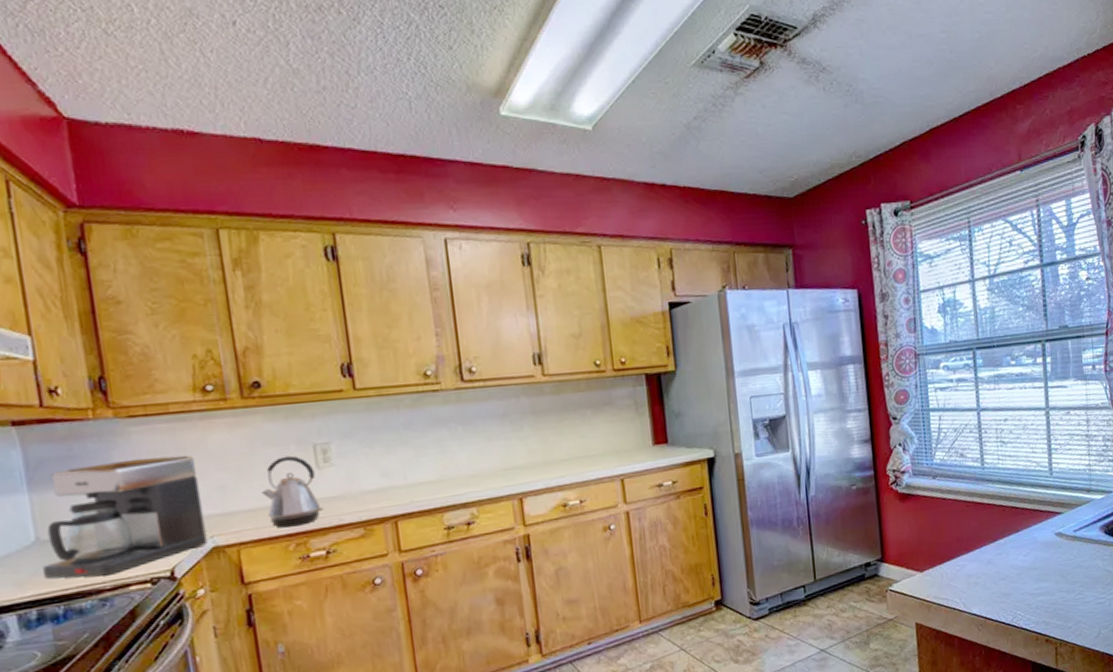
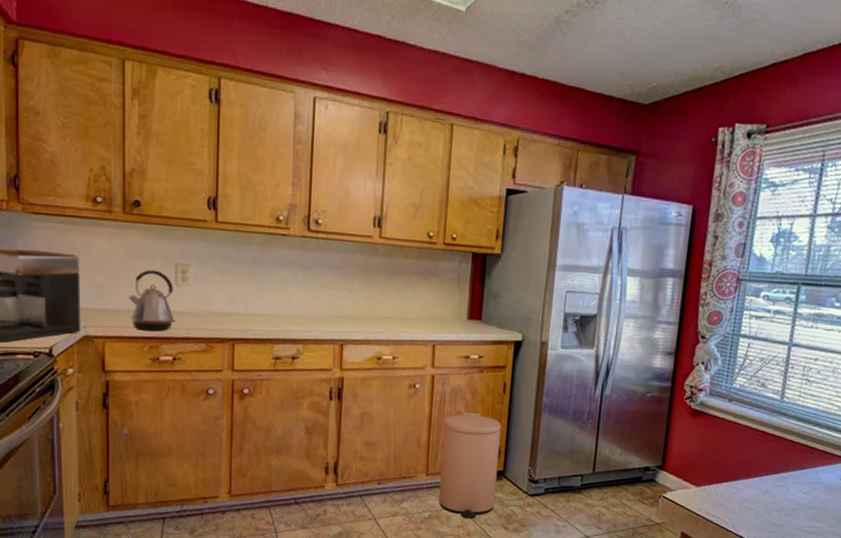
pedal bin: none [648,542,720,661] -> present [438,411,501,519]

